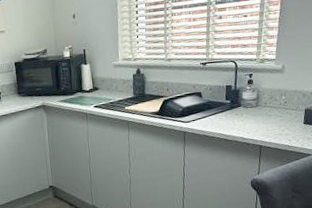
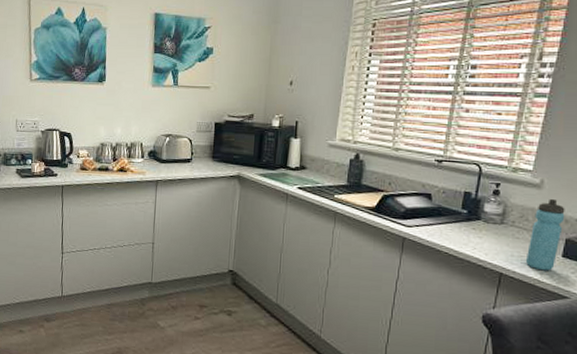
water bottle: none [277,79,303,138] -> present [525,198,565,271]

